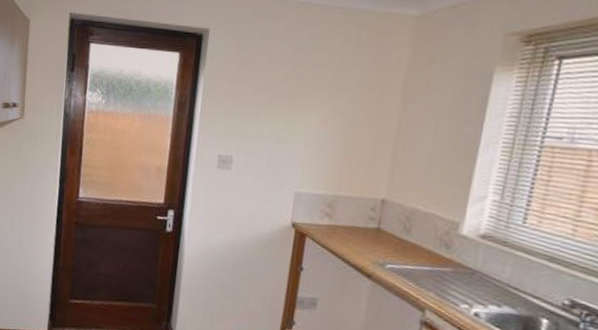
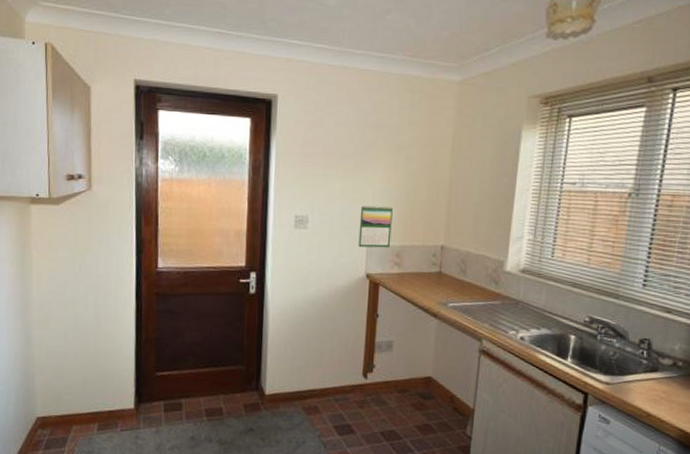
calendar: none [285,149,328,197] -> present [358,205,393,248]

